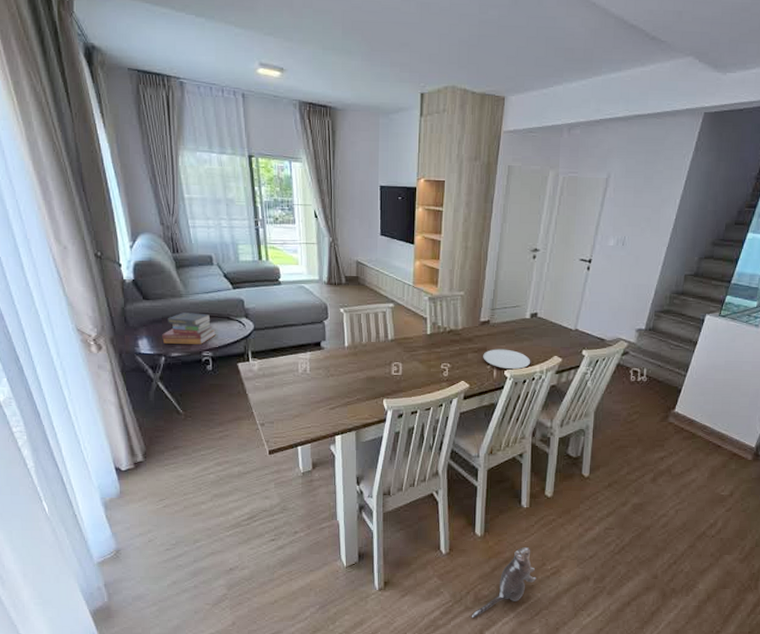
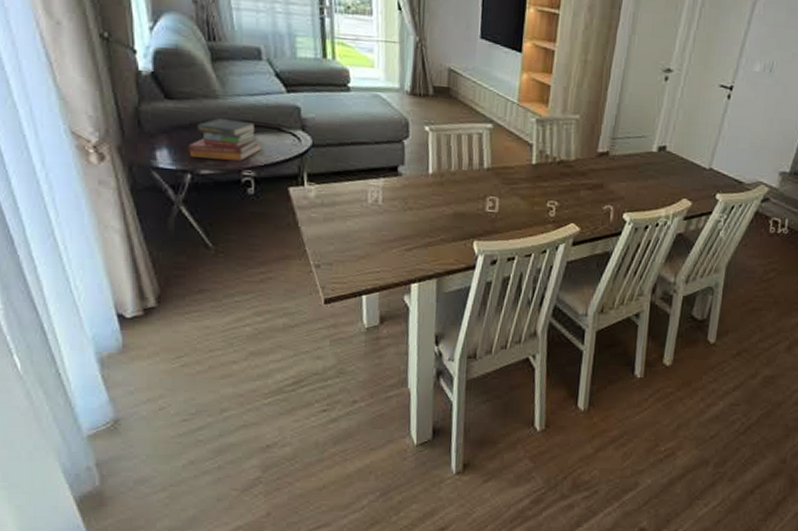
cat: present [471,547,537,618] -> none [567,425,647,508]
plate: present [483,349,531,370] -> none [598,186,656,213]

